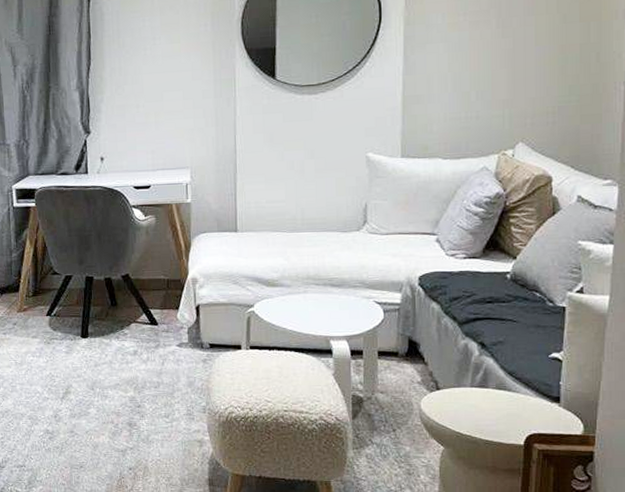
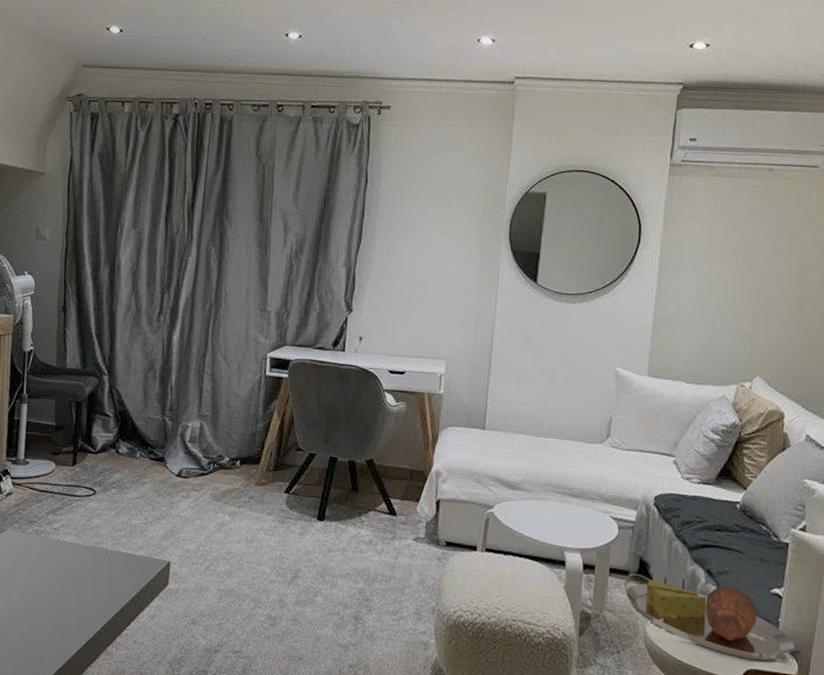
serving tray: none [395,352,586,425] -> present [624,573,801,662]

